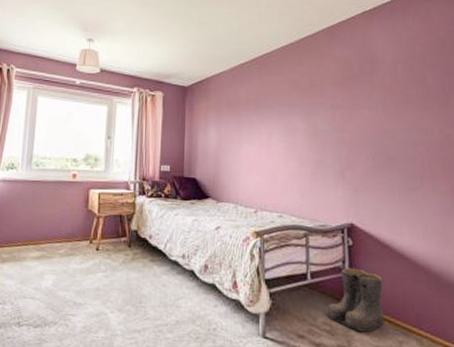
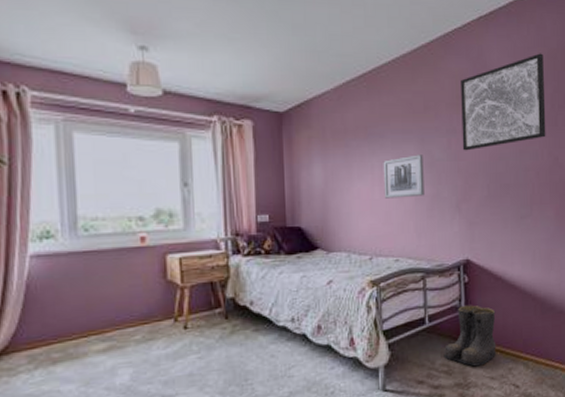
wall art: none [270,125,308,162] -> present [383,154,424,199]
wall art: none [345,41,436,124] -> present [461,53,546,151]

